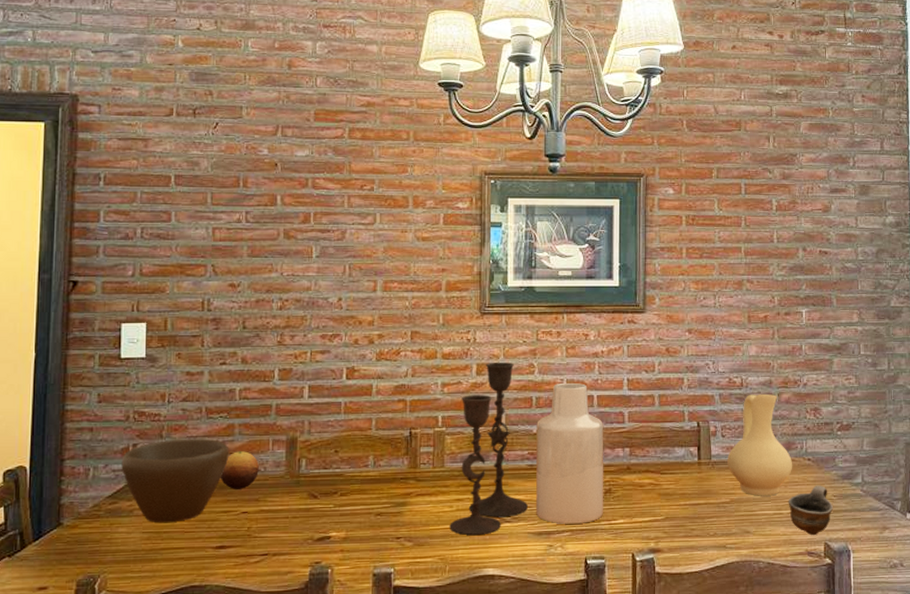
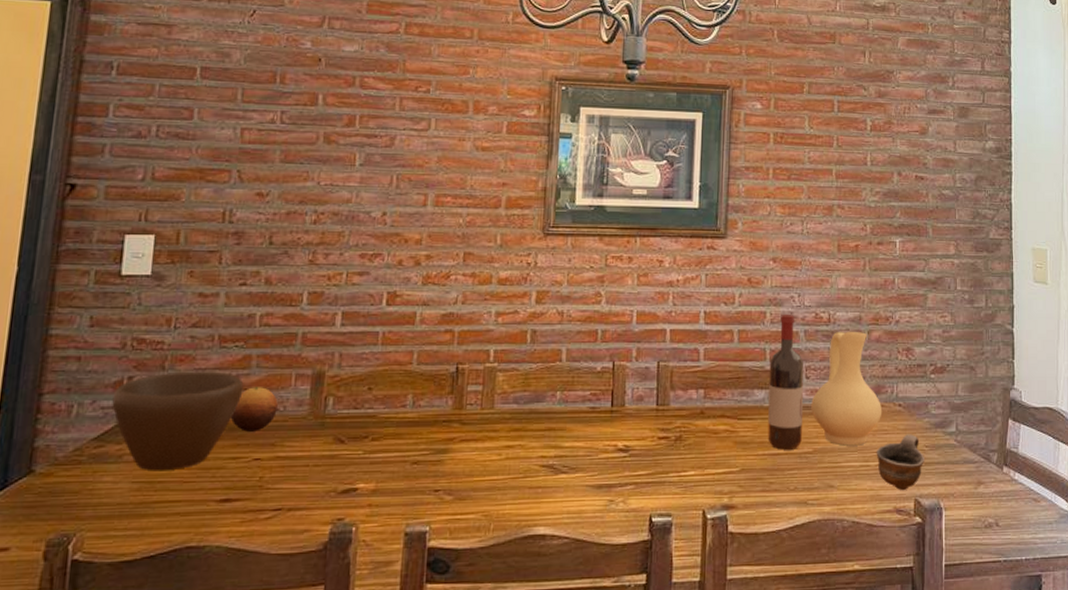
candlestick: present [450,361,528,535] -> none [497,289,587,488]
vase: present [536,382,604,524] -> none [596,314,677,476]
wine bottle: none [688,380,720,500] -> present [768,315,803,450]

